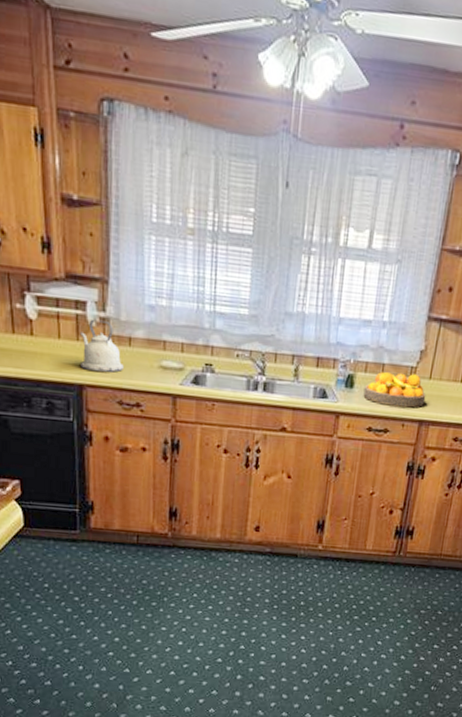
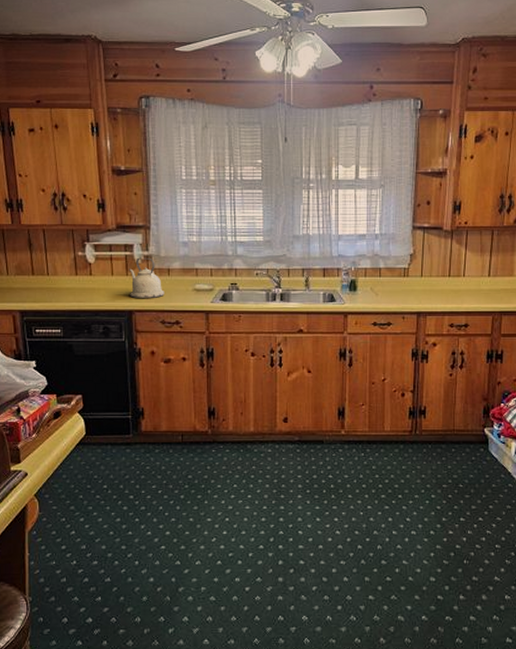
fruit bowl: present [363,372,426,408] -> none [366,274,420,302]

